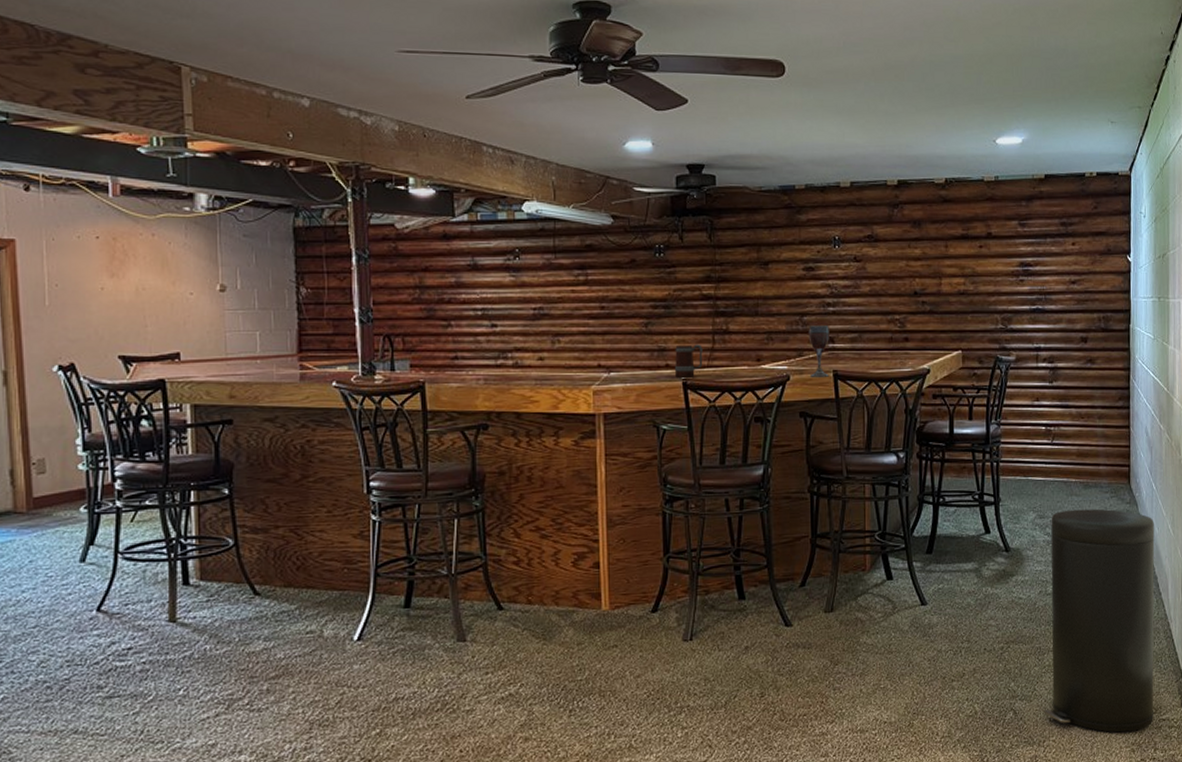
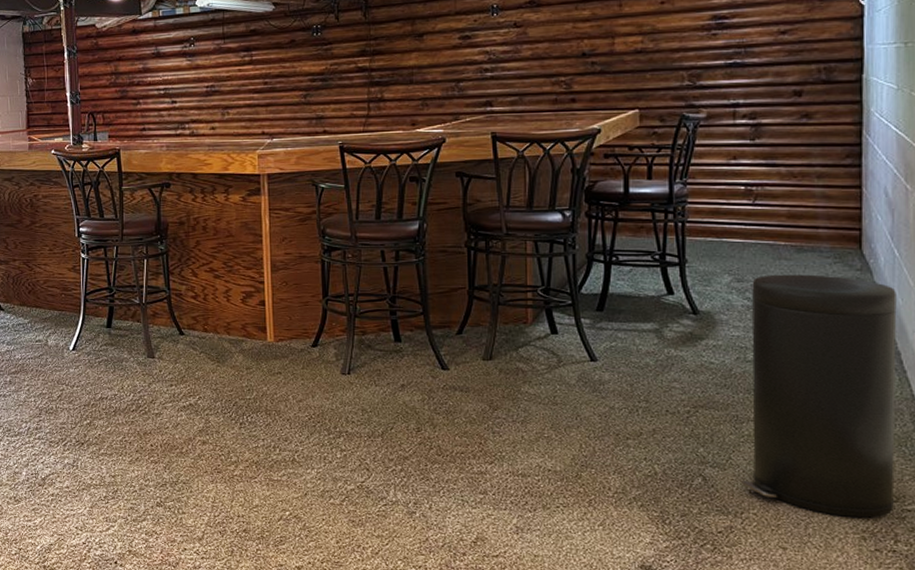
beer mug: present [674,344,703,379] -> none [331,112,359,143]
cup: present [808,326,830,379] -> none [465,90,488,141]

